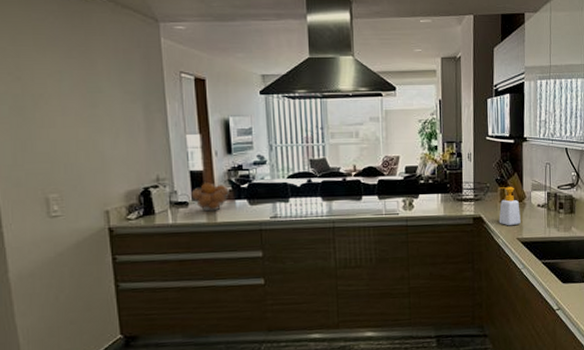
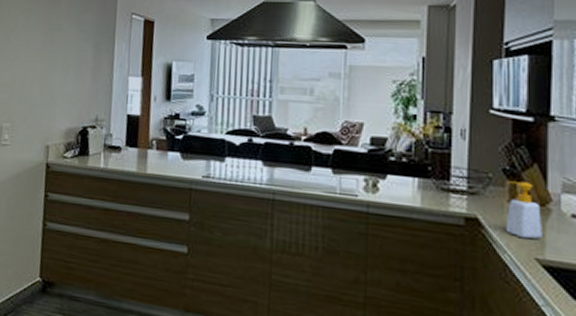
fruit basket: present [191,183,229,212] -> none [125,129,163,161]

